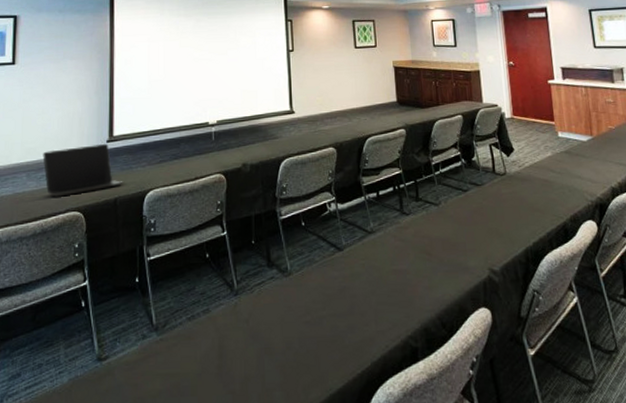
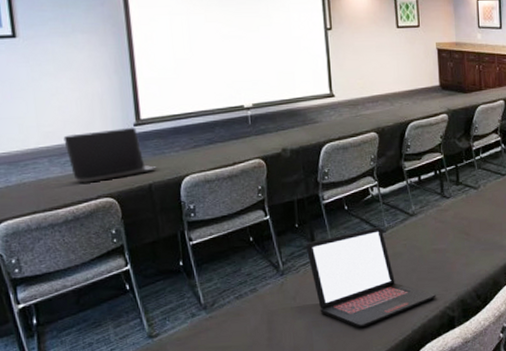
laptop: none [261,245,397,358] -> present [305,227,436,328]

